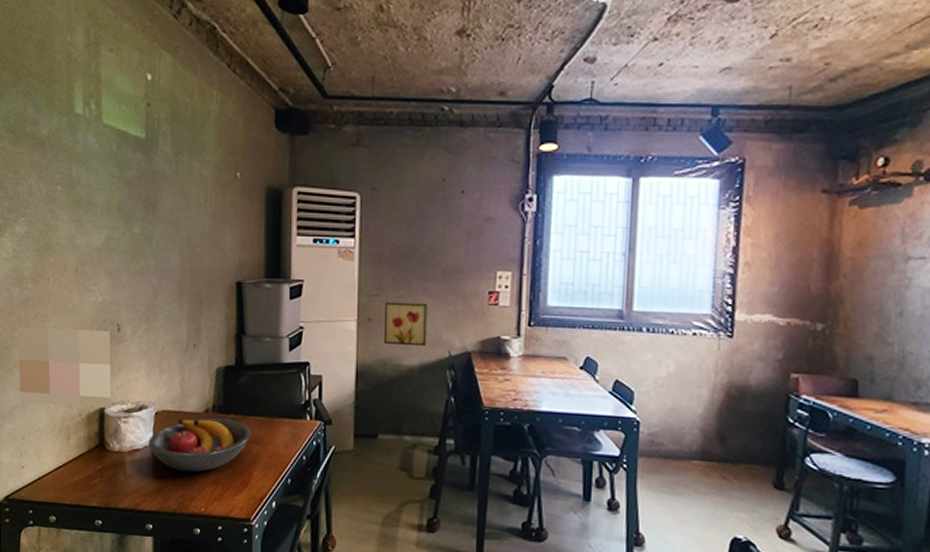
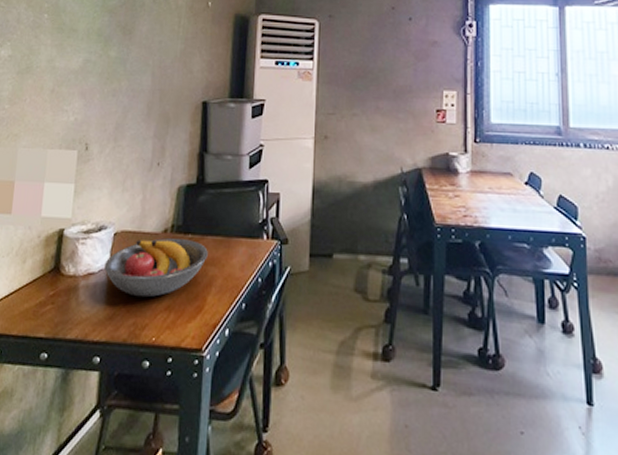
wall art: present [384,301,428,347] -> none [340,120,380,164]

